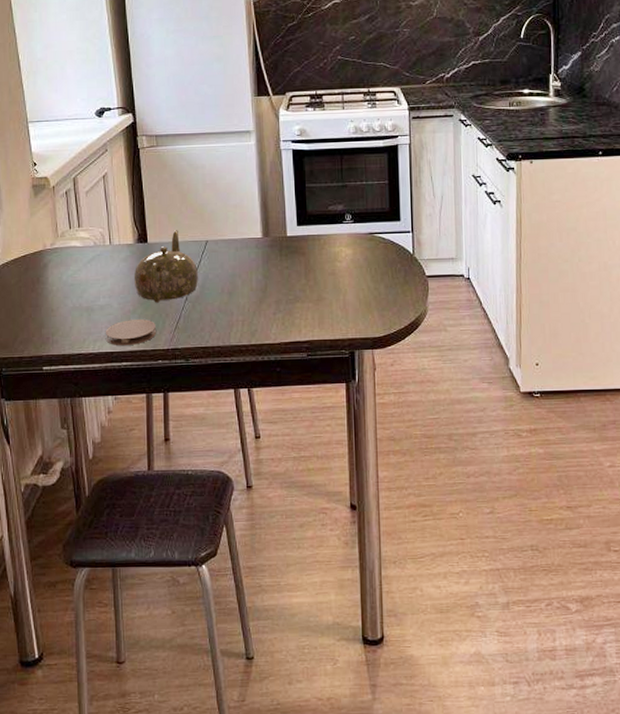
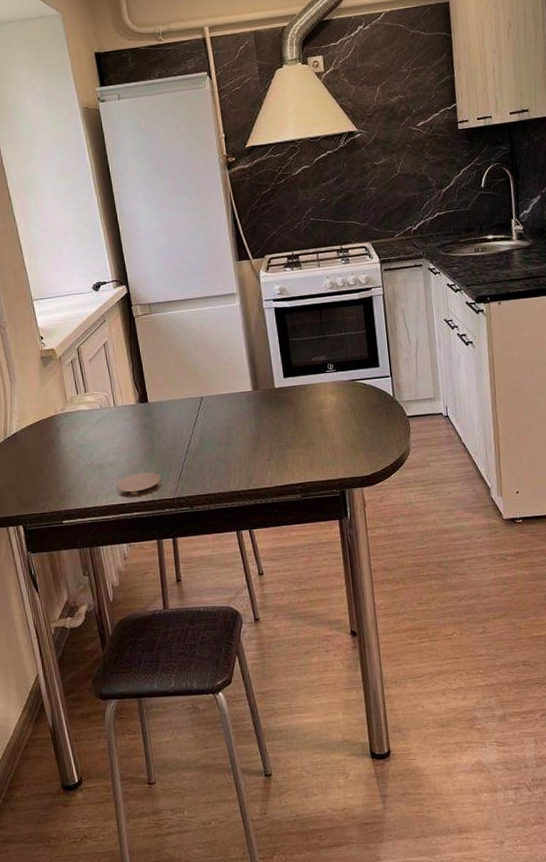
teapot: present [133,230,199,303] -> none [138,389,197,457]

